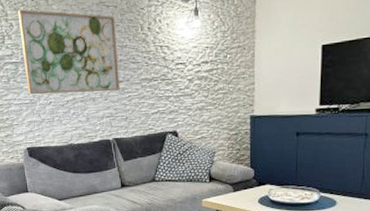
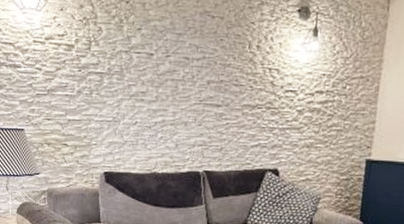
wall art: present [17,9,120,95] -> none [108,12,220,117]

